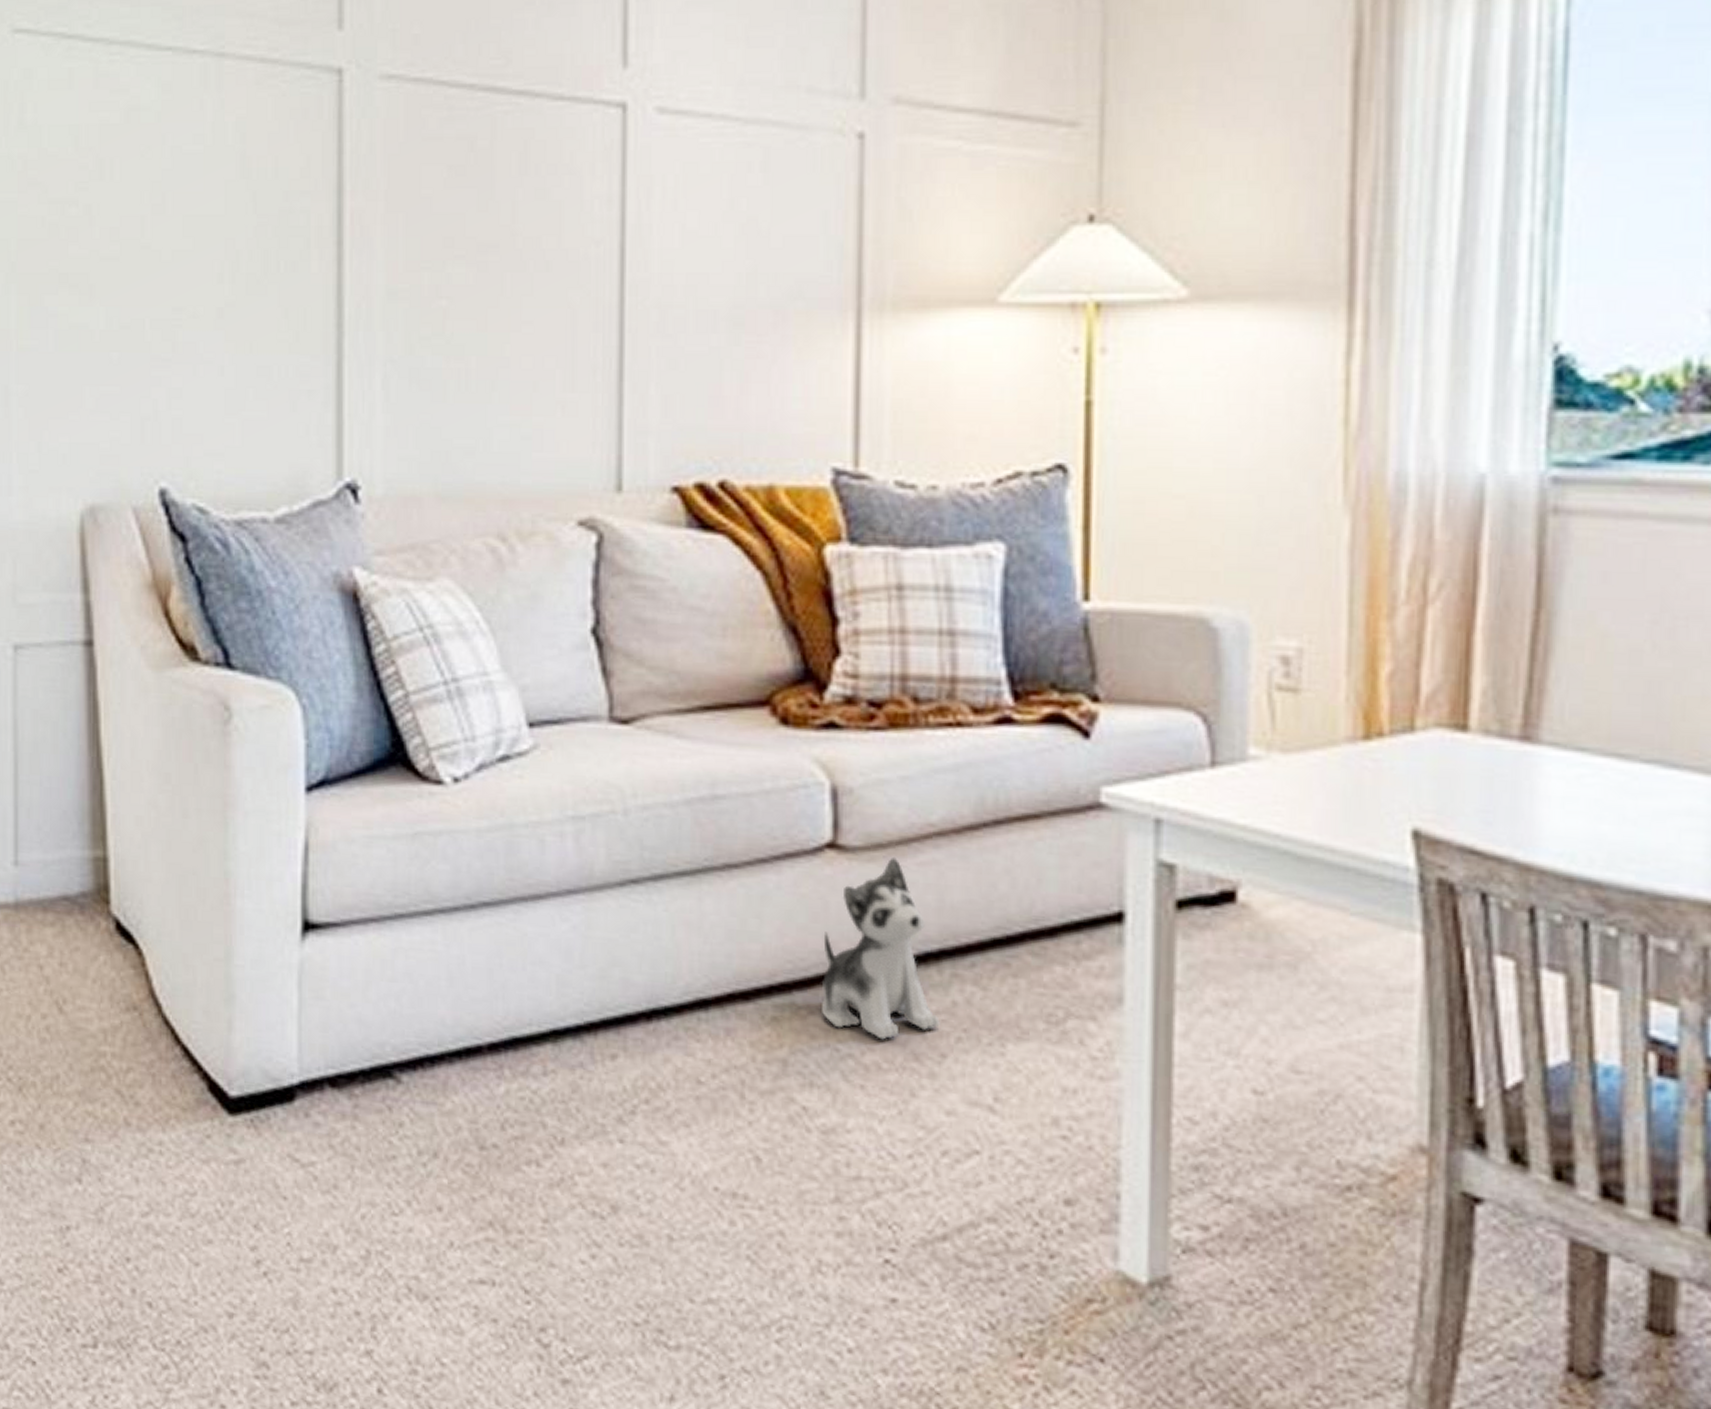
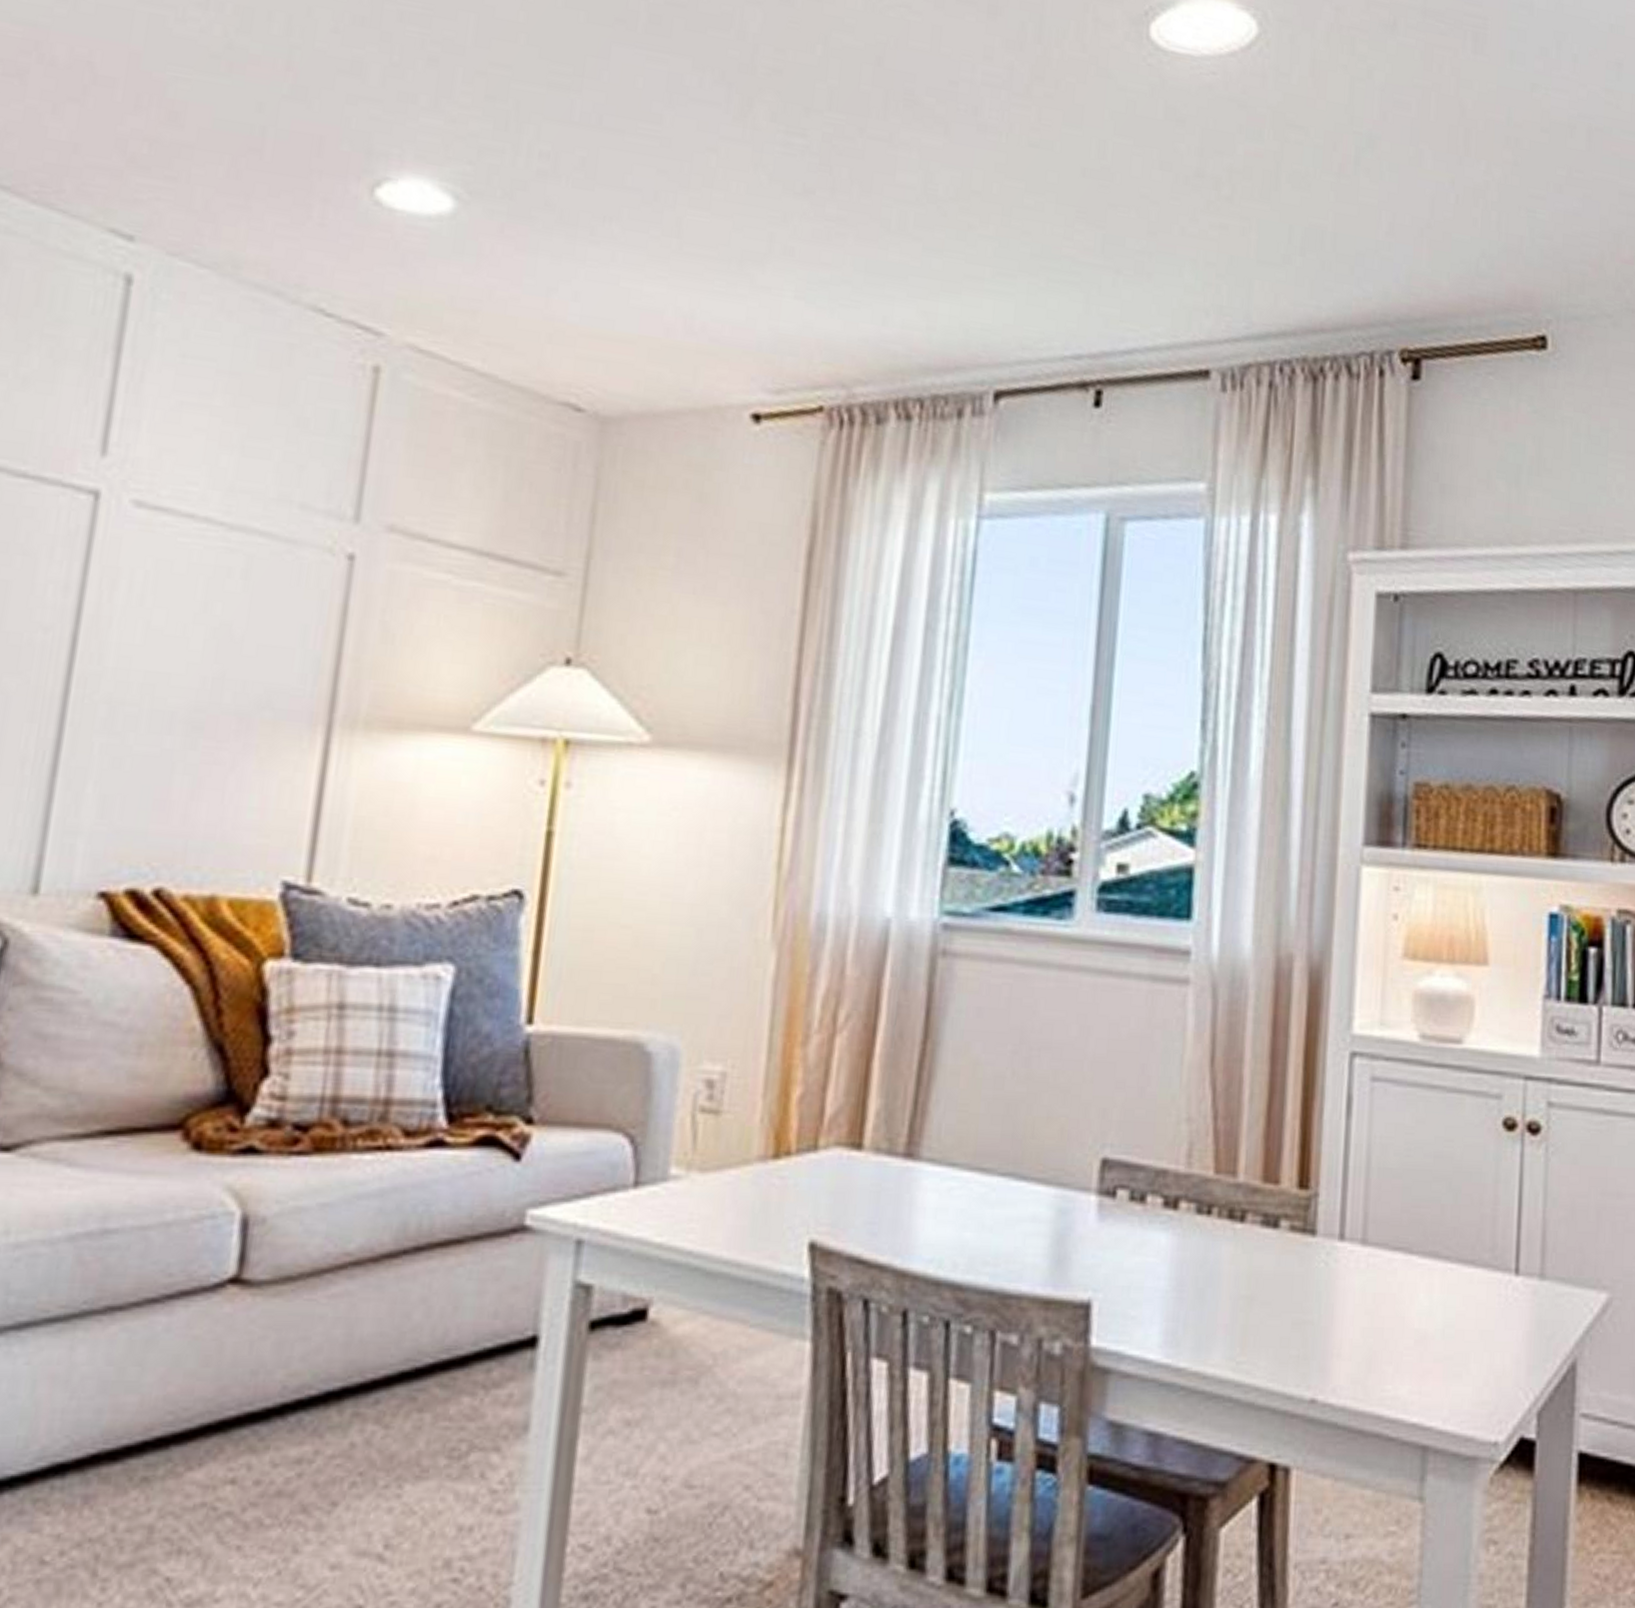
plush toy: present [822,856,940,1040] -> none [201,1289,335,1492]

